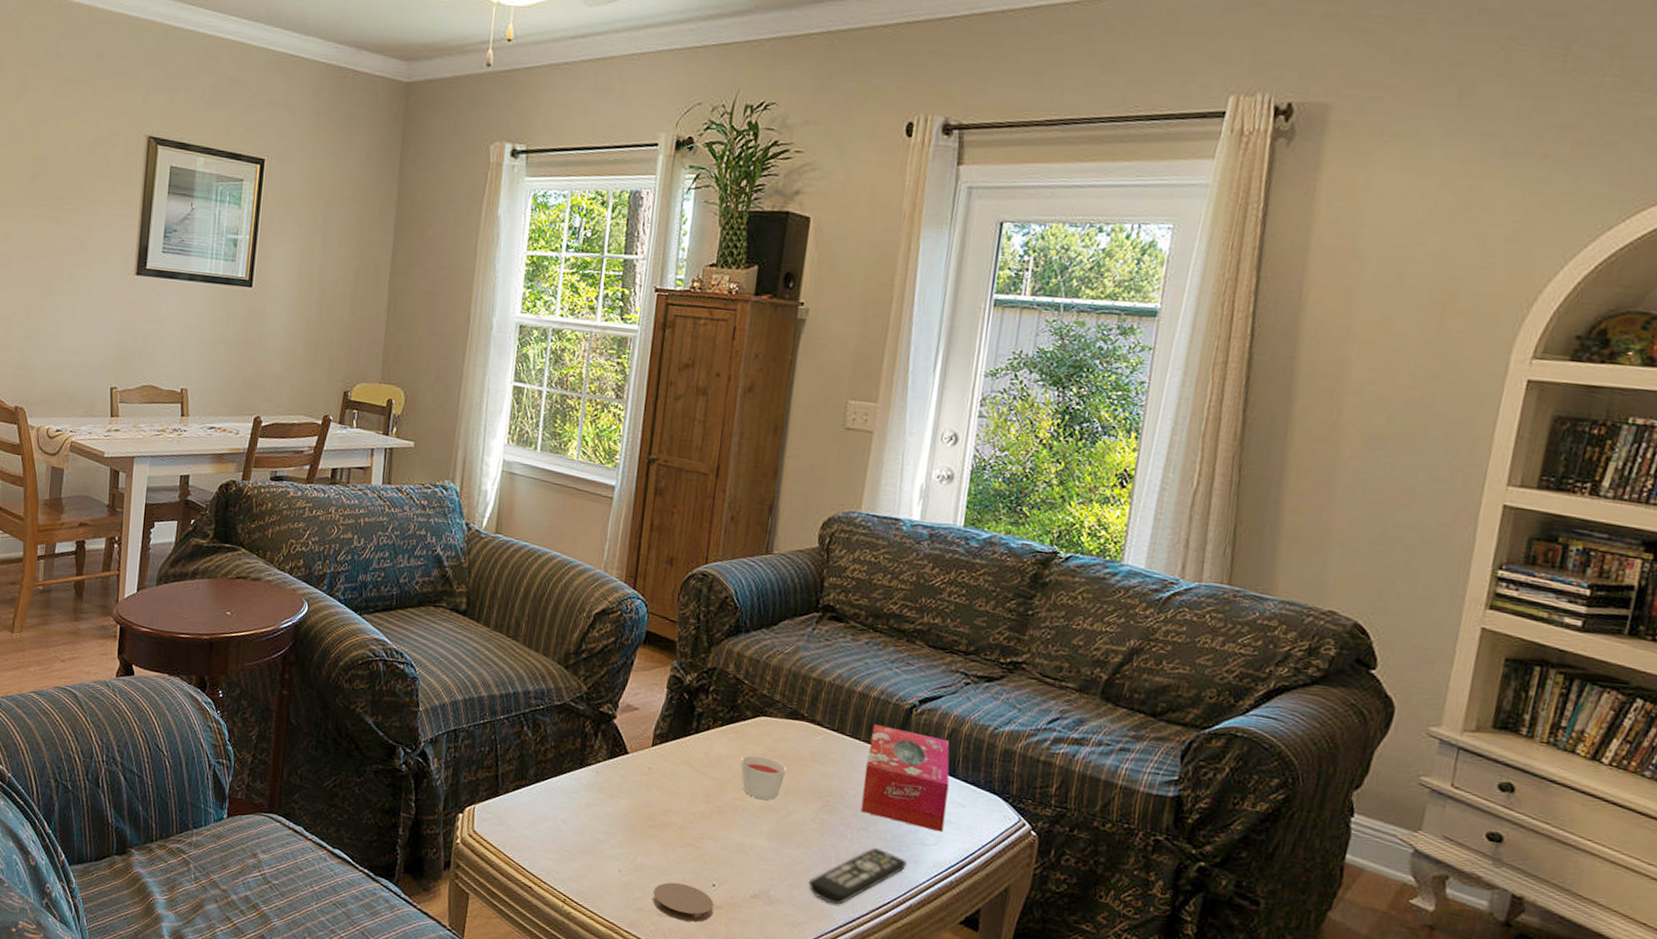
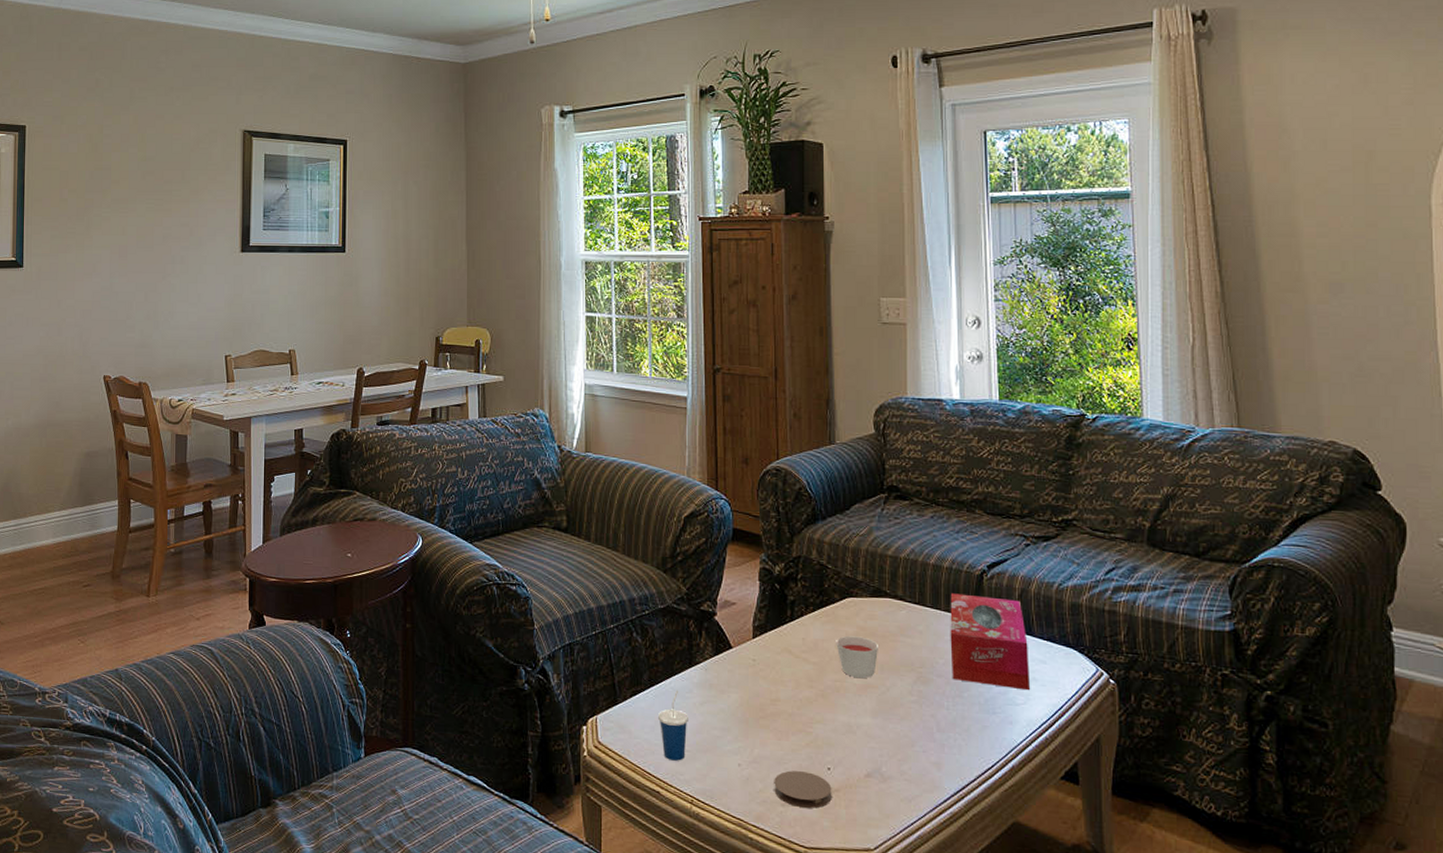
cup: none [540,789,572,860] -> present [658,690,688,762]
remote control: present [808,848,907,905] -> none [916,713,1003,775]

